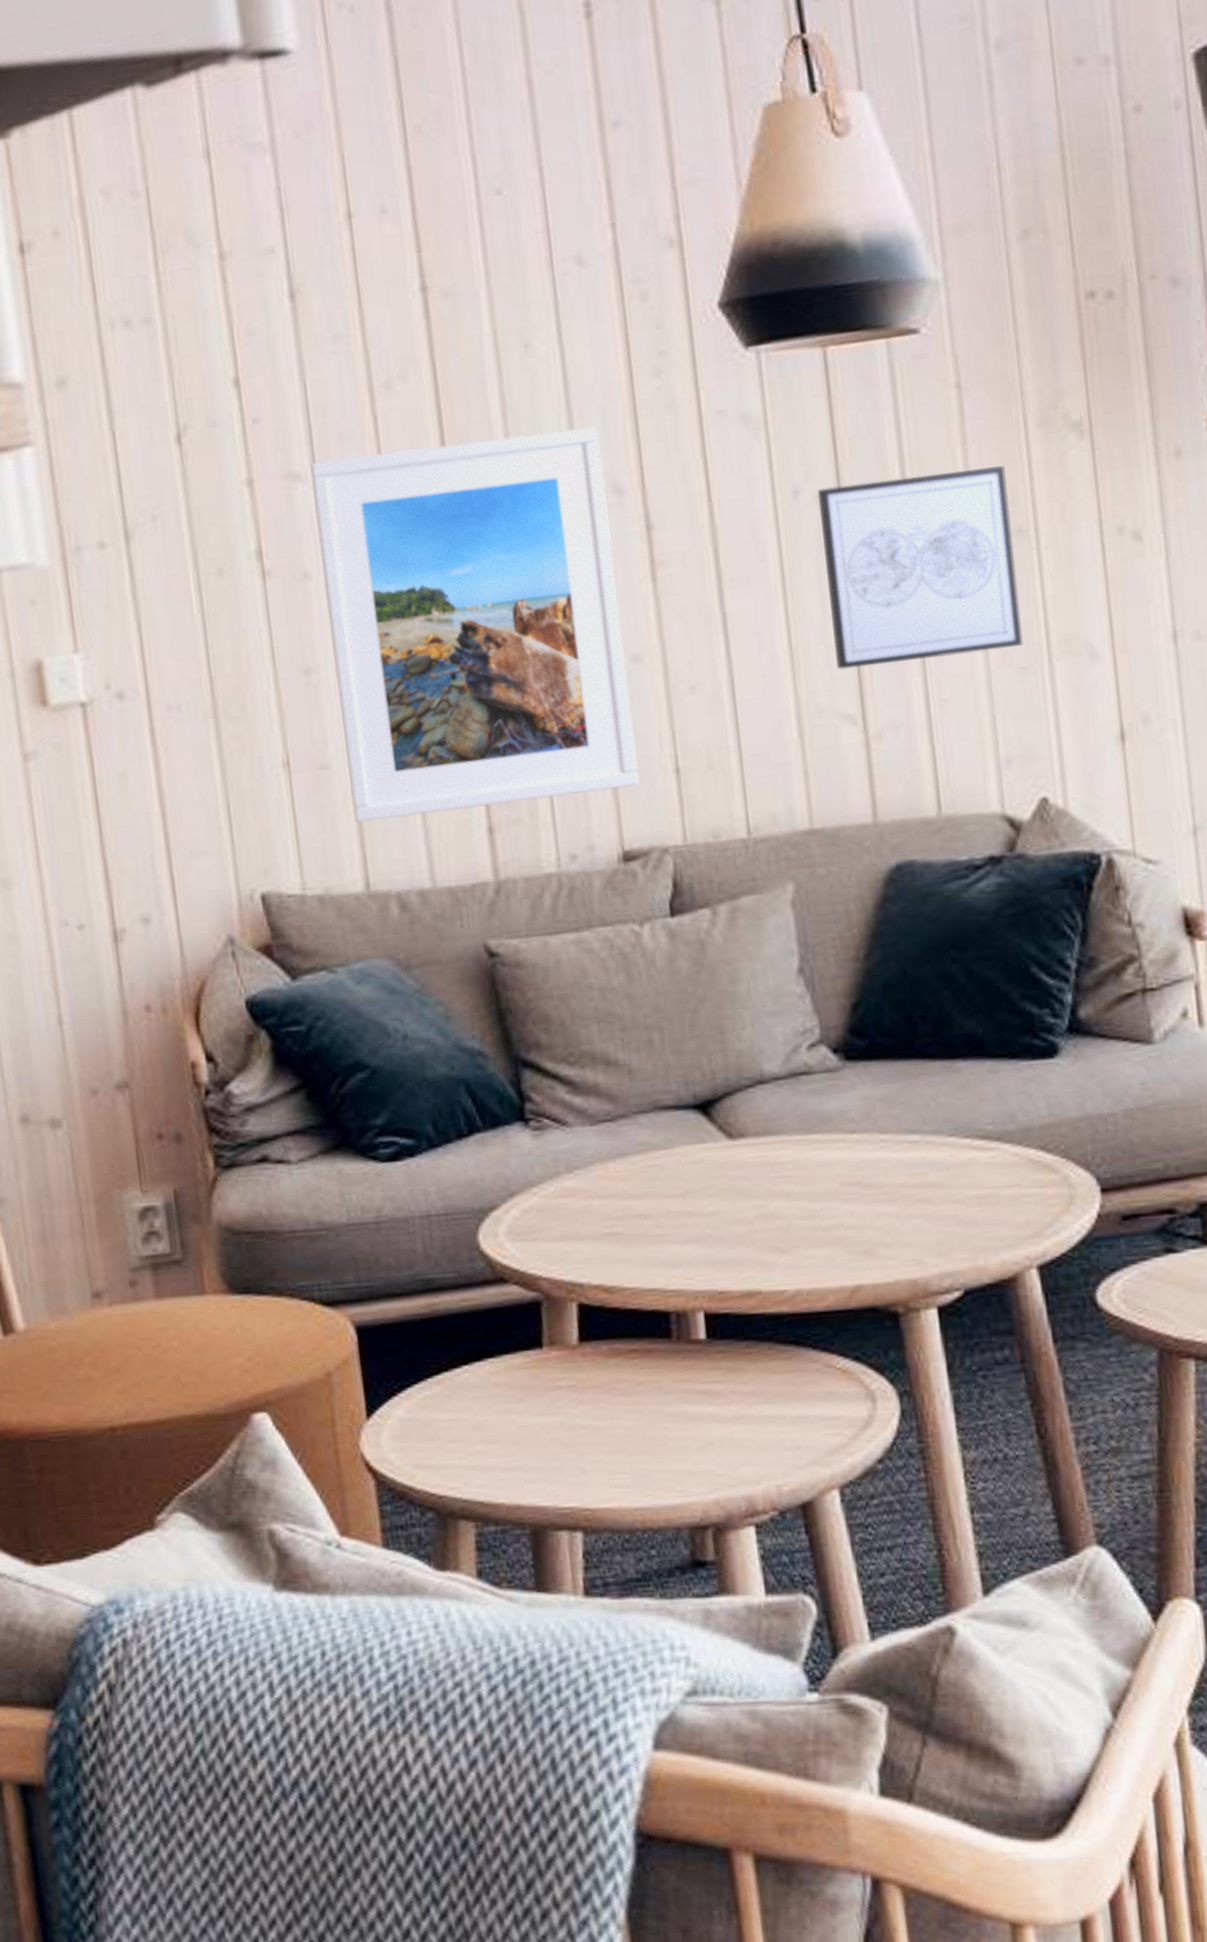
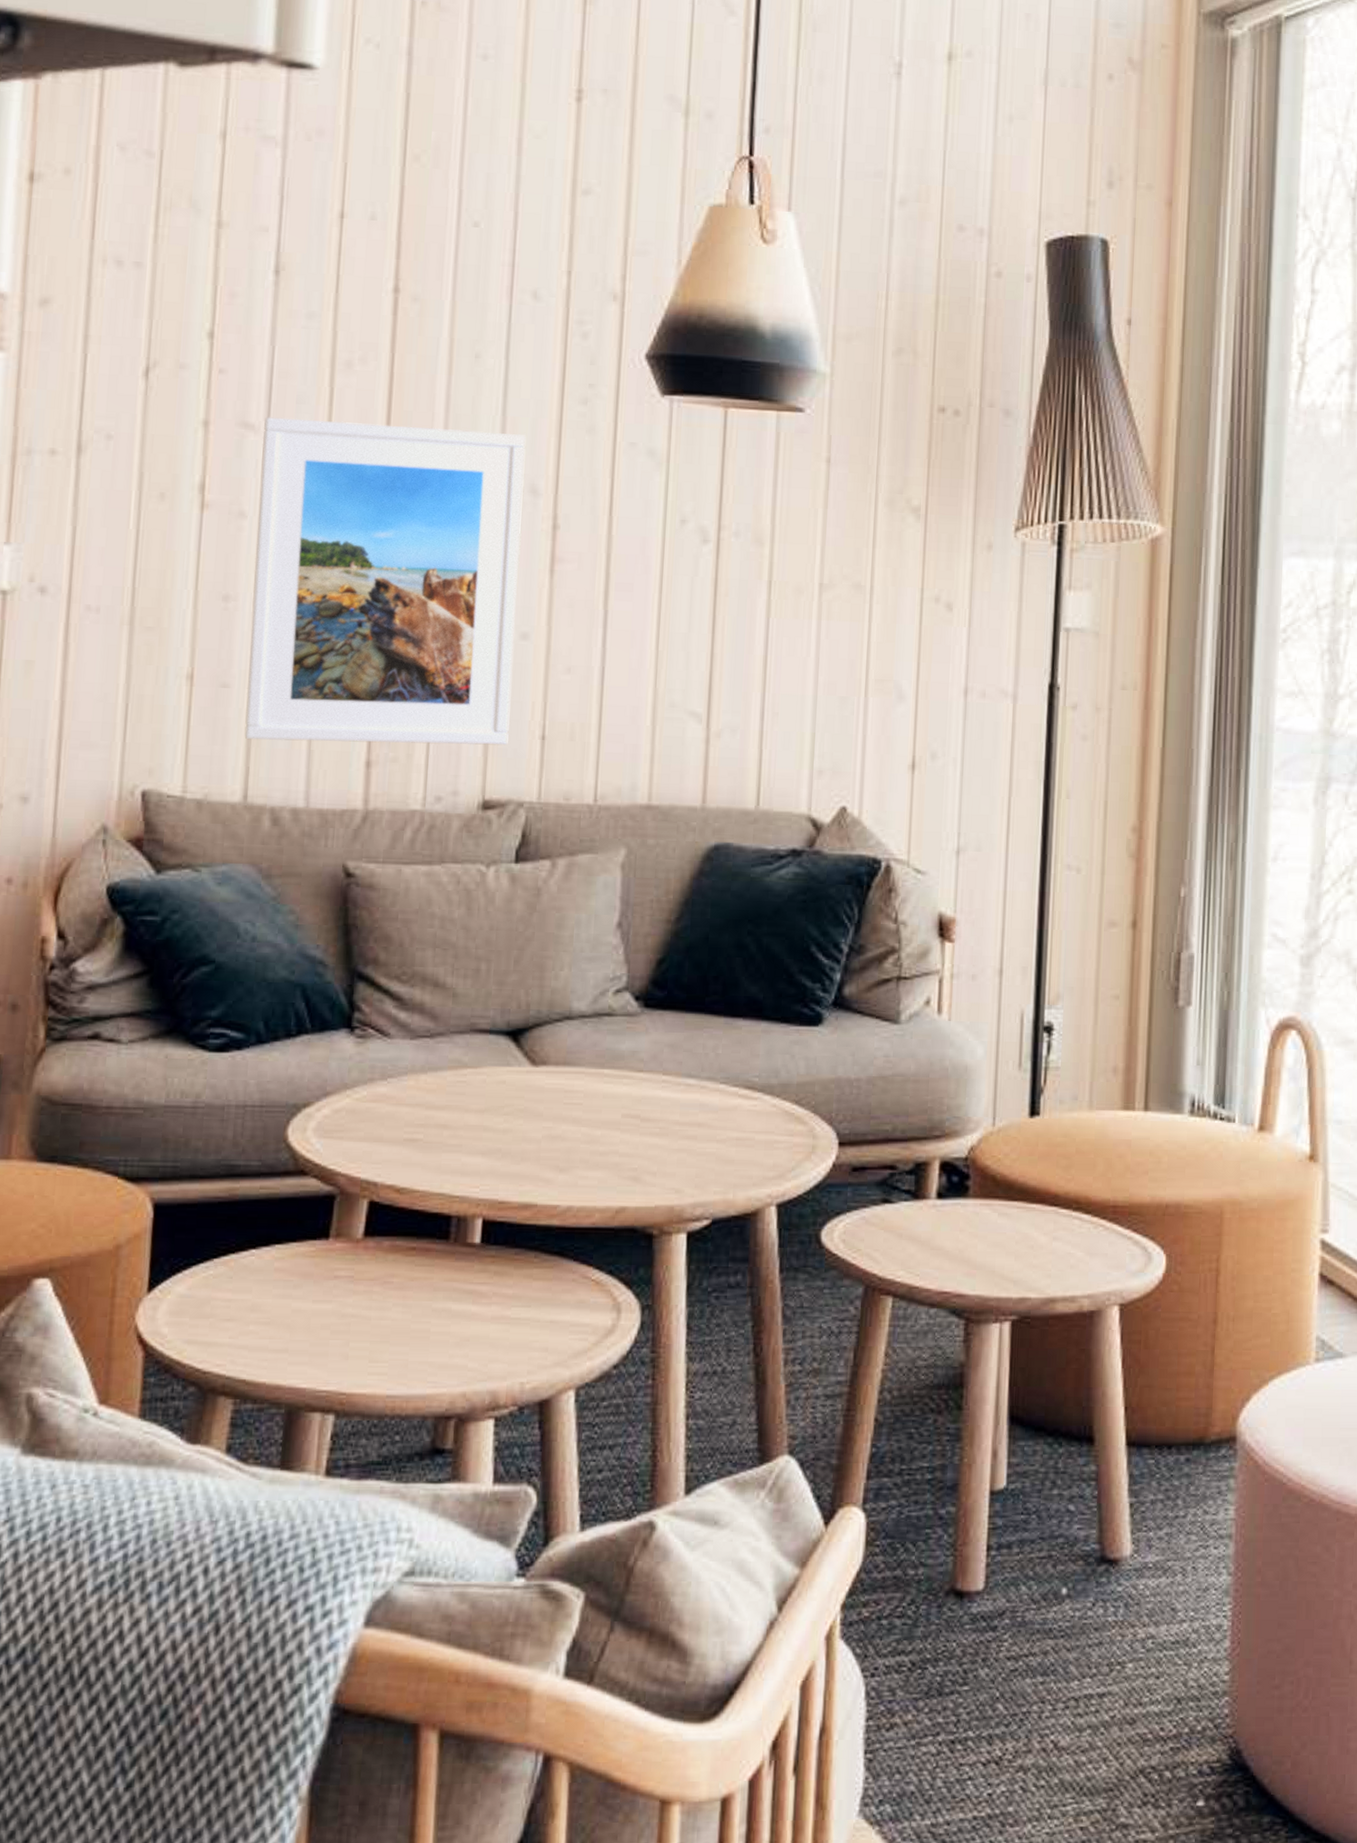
wall art: present [818,466,1023,670] -> none [693,522,854,679]

